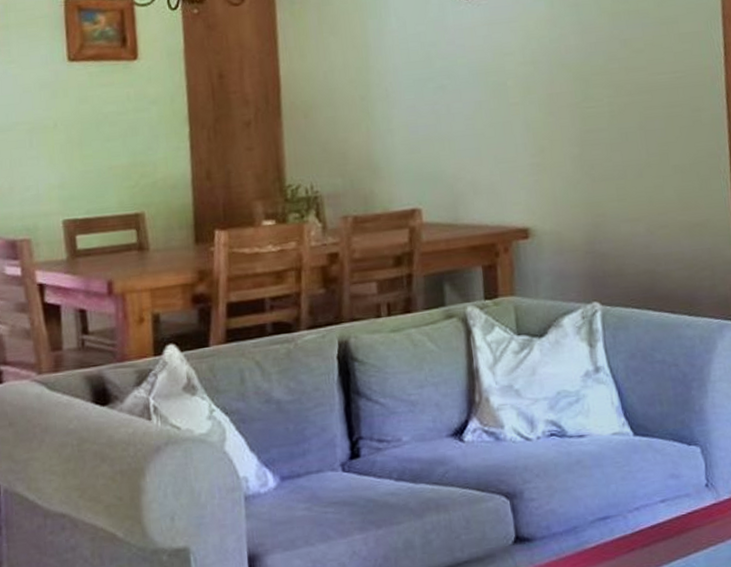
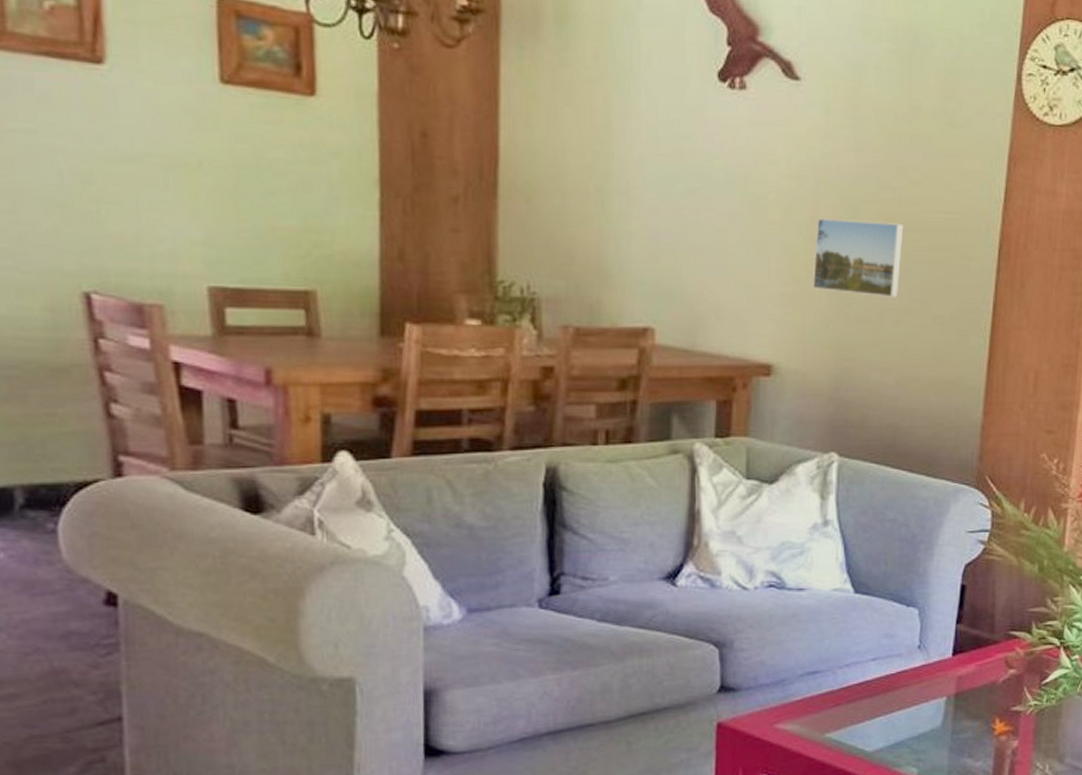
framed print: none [553,88,637,157] -> present [812,217,904,298]

